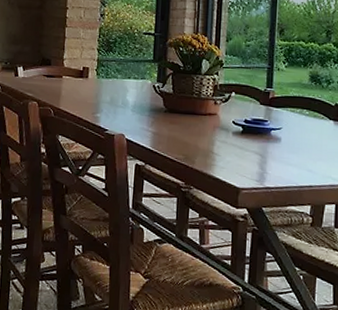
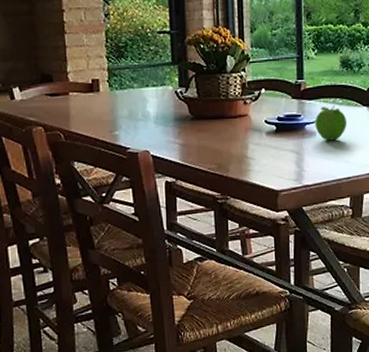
fruit: none [280,115,313,149] -> present [315,105,347,141]

